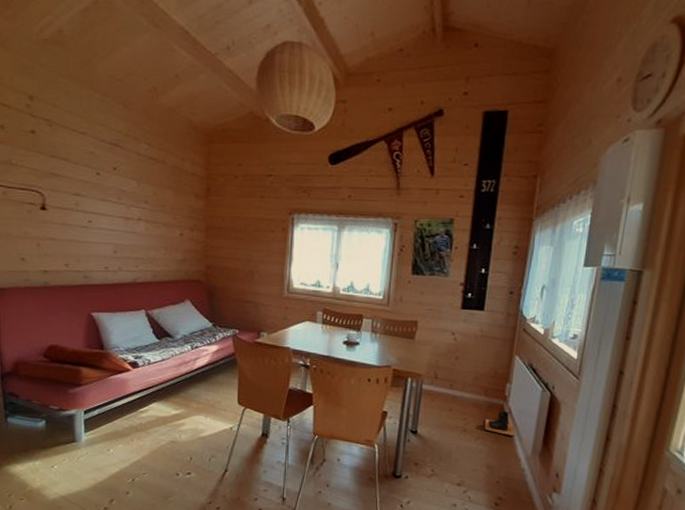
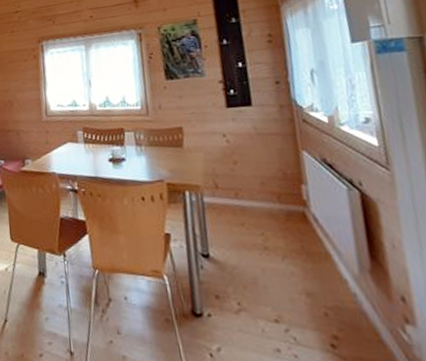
boots: present [484,411,515,436] -> none [287,219,330,251]

